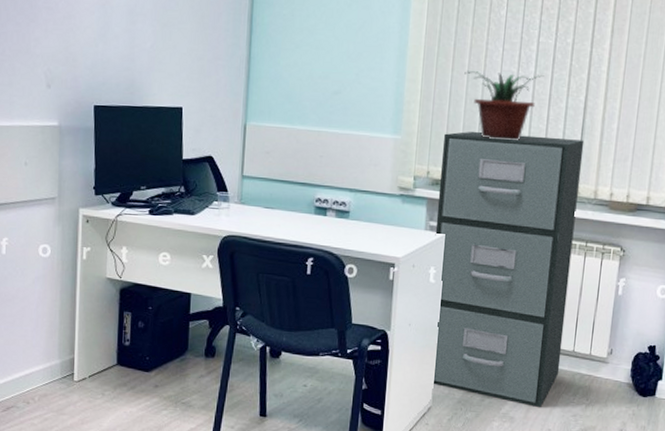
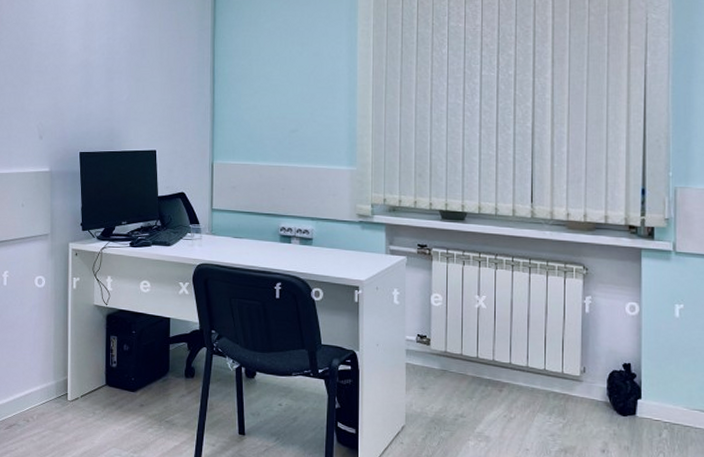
filing cabinet: present [434,131,584,408] -> none [396,160,535,428]
potted plant: present [464,71,544,140] -> none [412,105,490,167]

